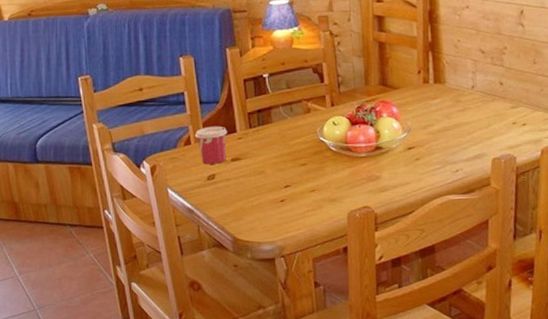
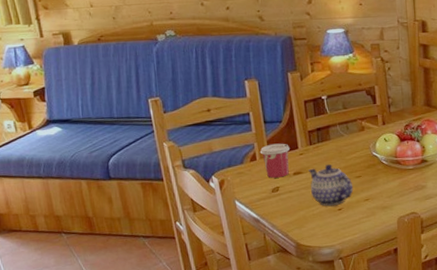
teapot: none [248,149,298,198] -> present [308,164,354,207]

